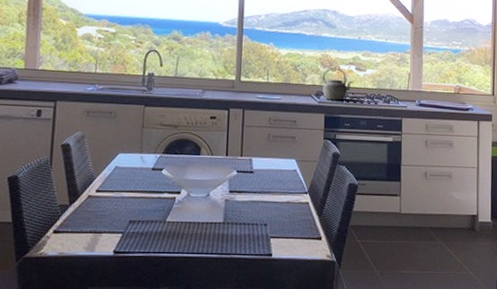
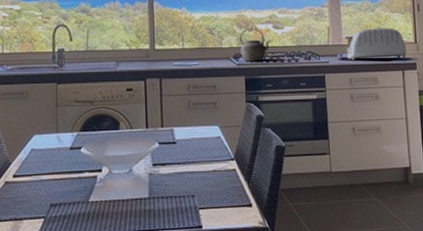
toaster: none [424,77,484,109] -> present [344,28,407,60]

